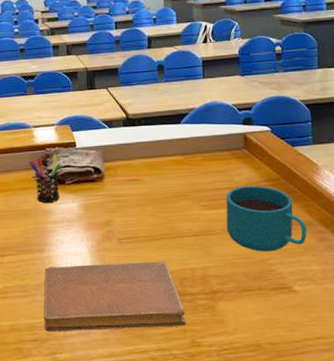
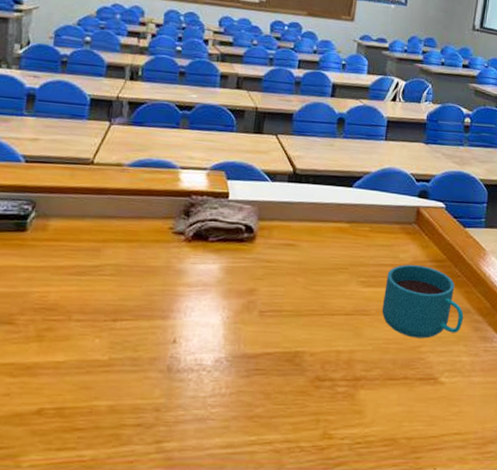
pen holder: present [28,154,61,204] -> none [167,203,207,262]
notebook: present [43,261,186,332] -> none [153,338,322,417]

